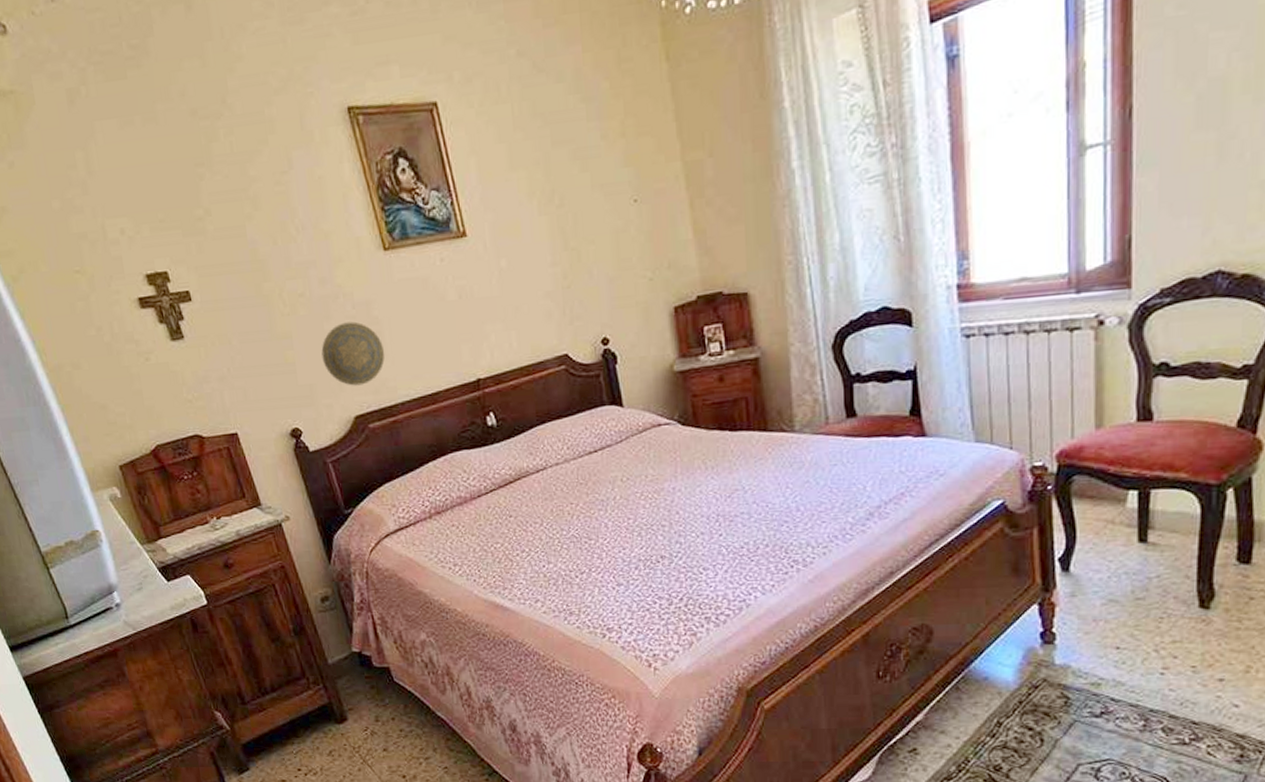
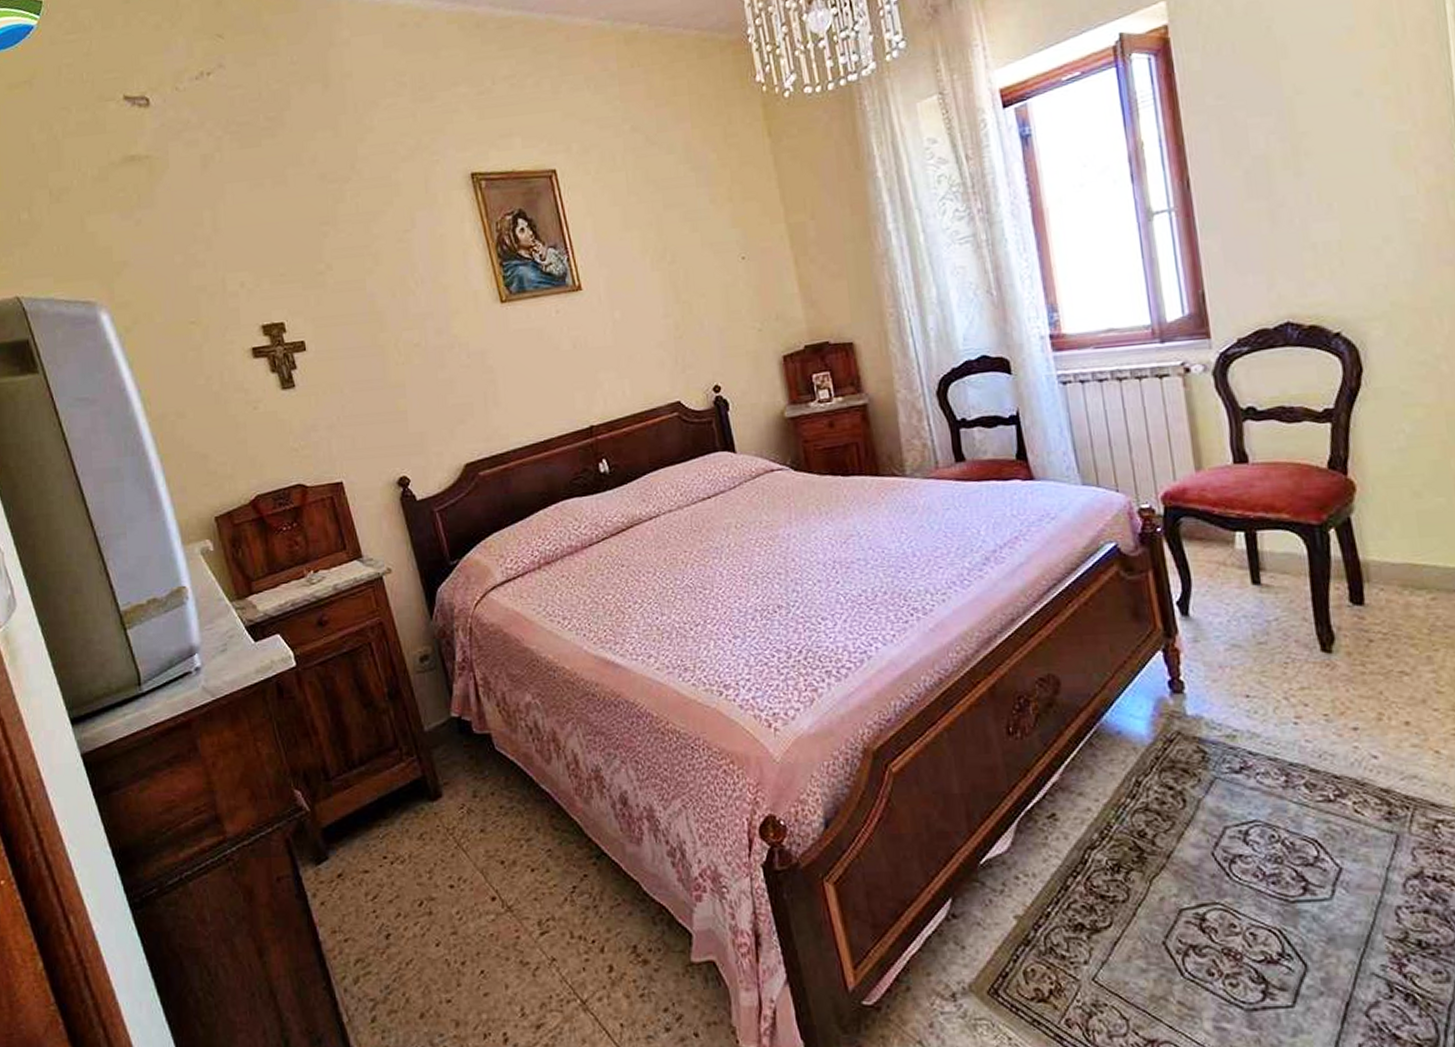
decorative plate: present [321,321,385,386] -> none [434,370,498,434]

